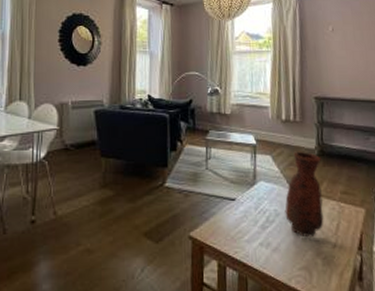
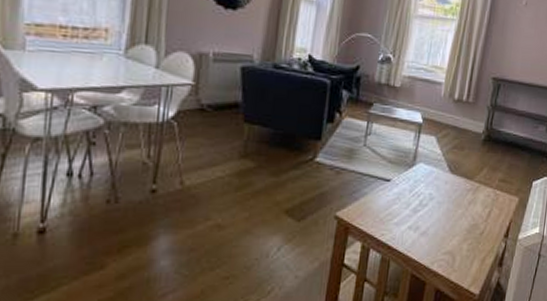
vase: present [285,151,324,238] -> none [439,134,487,223]

